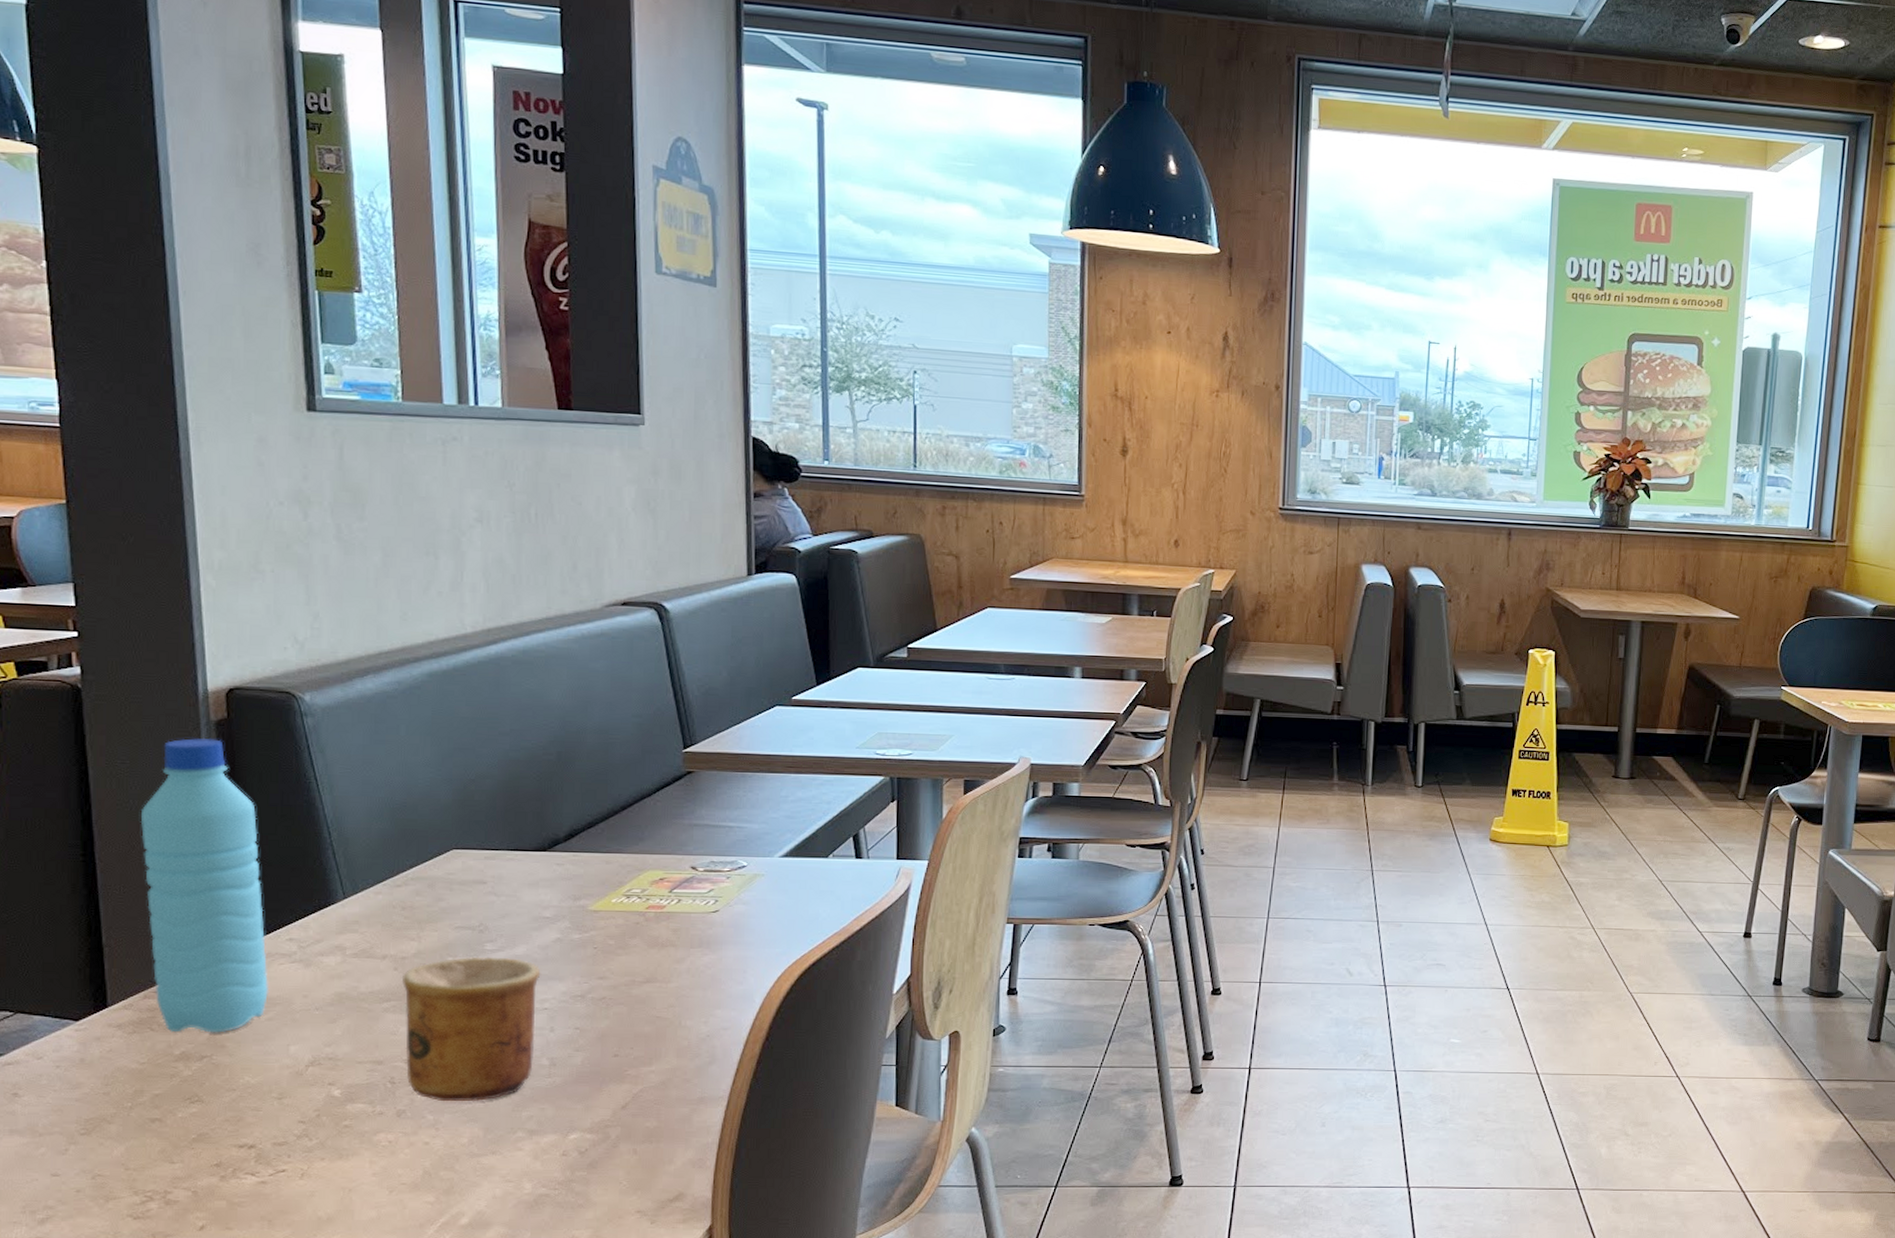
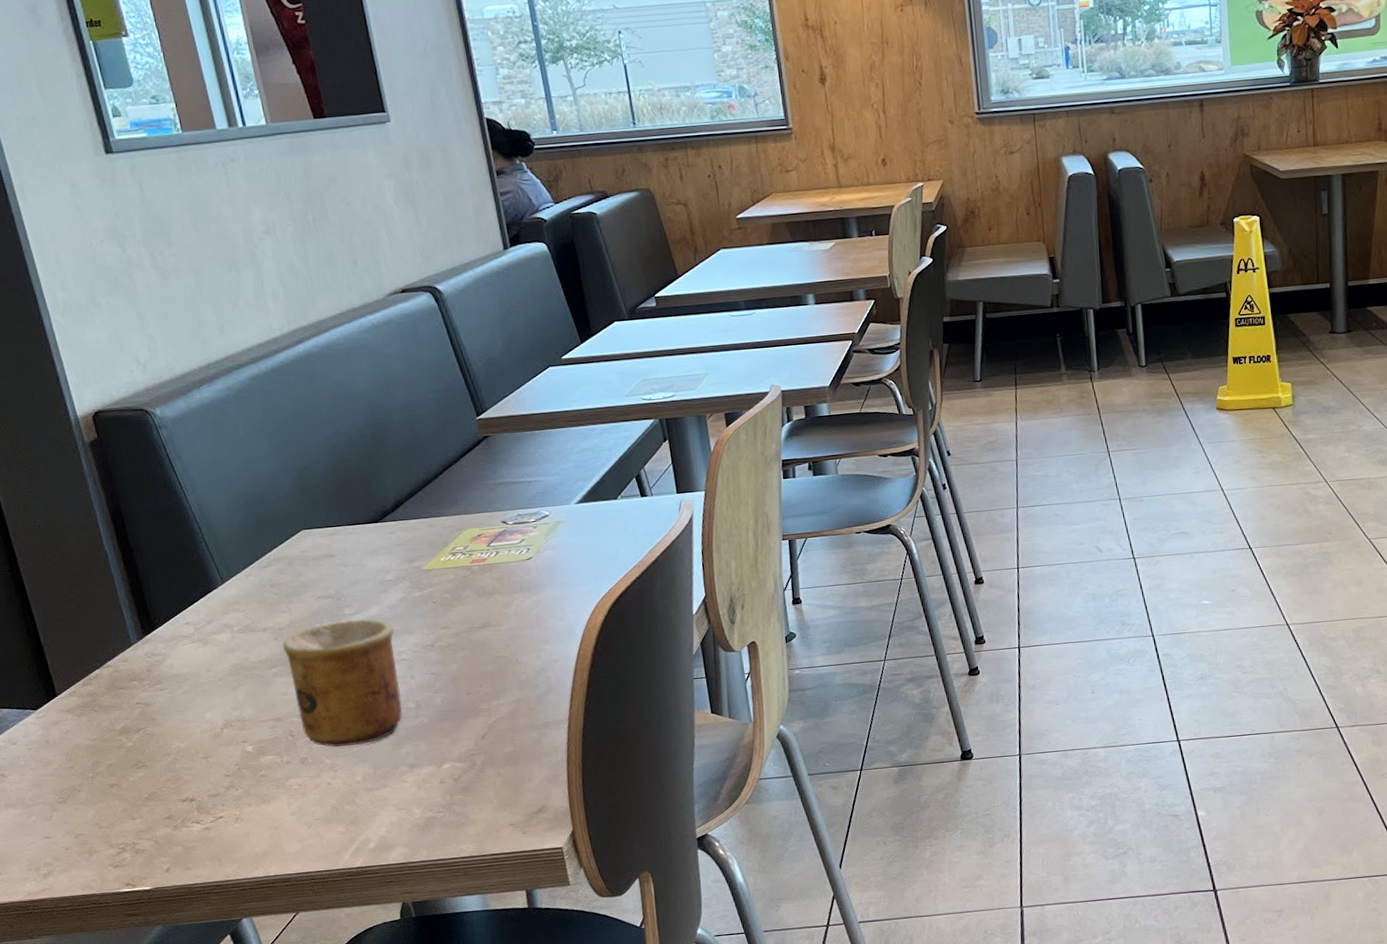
water bottle: present [140,737,270,1033] -> none [47,458,180,712]

